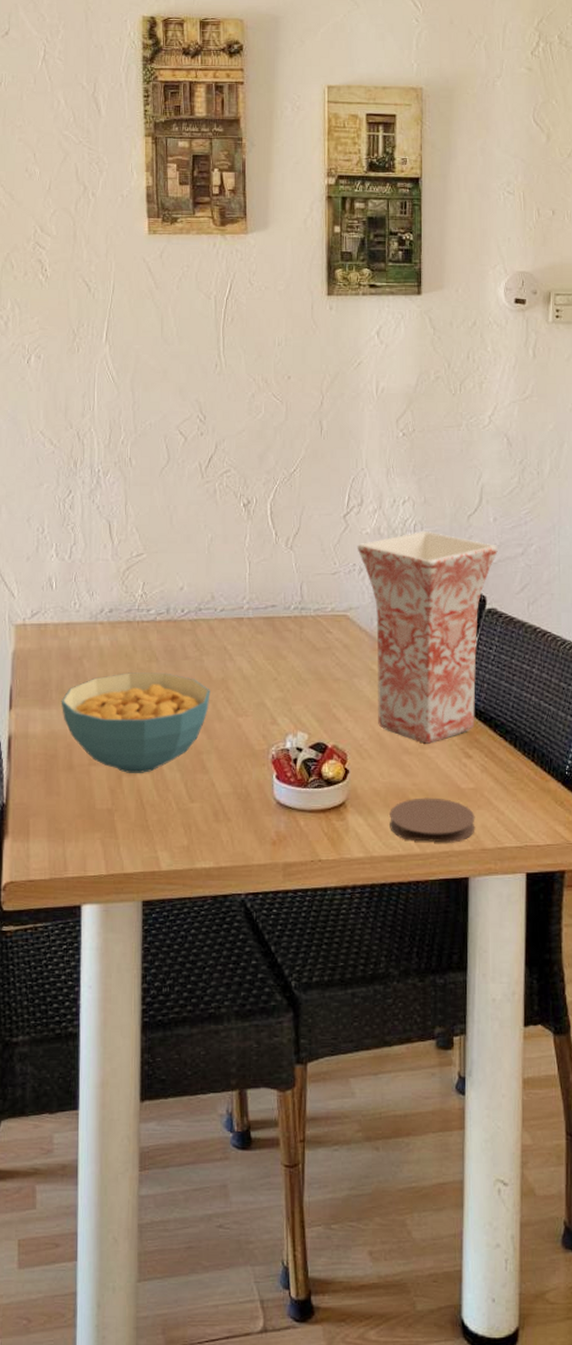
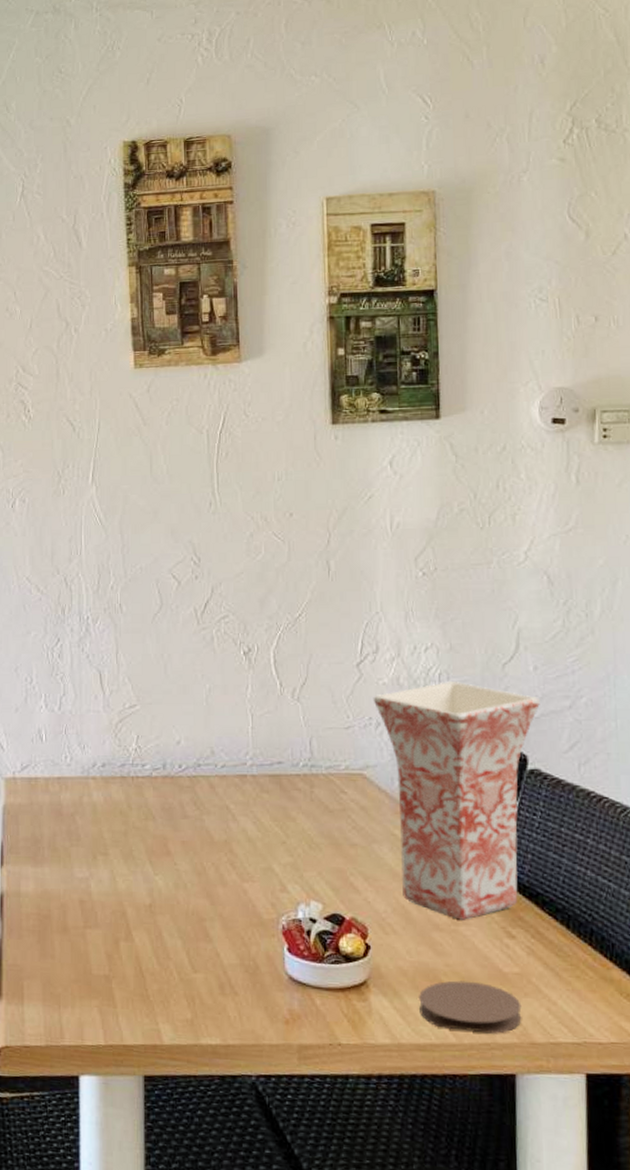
cereal bowl: present [61,672,210,773] -> none [53,831,212,939]

